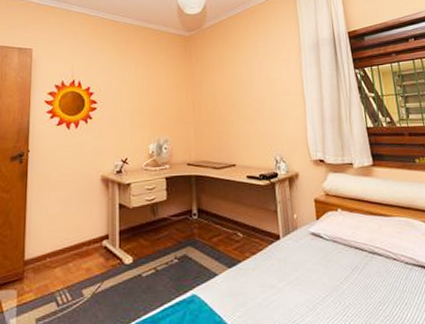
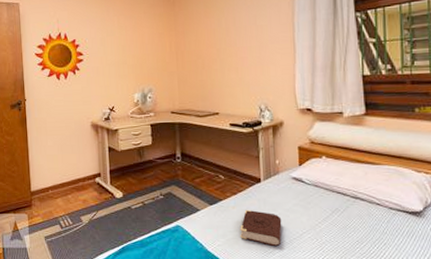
book: none [261,271,305,315] -> present [240,209,282,247]

